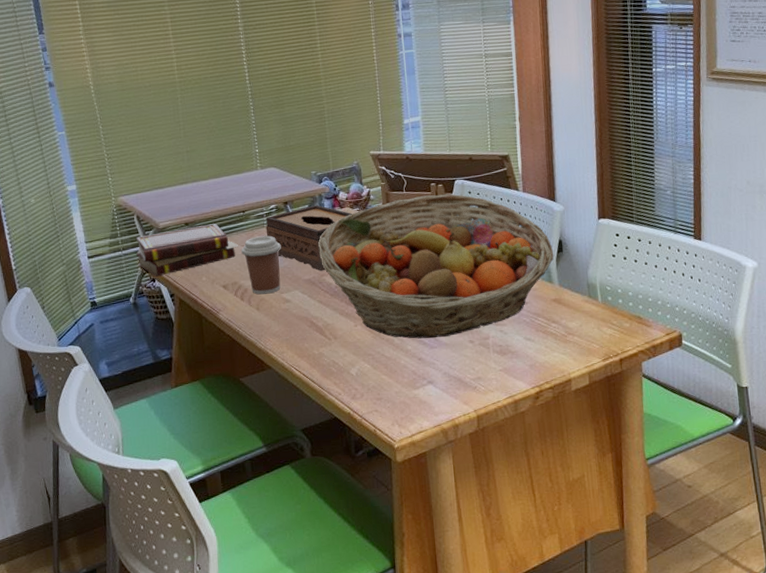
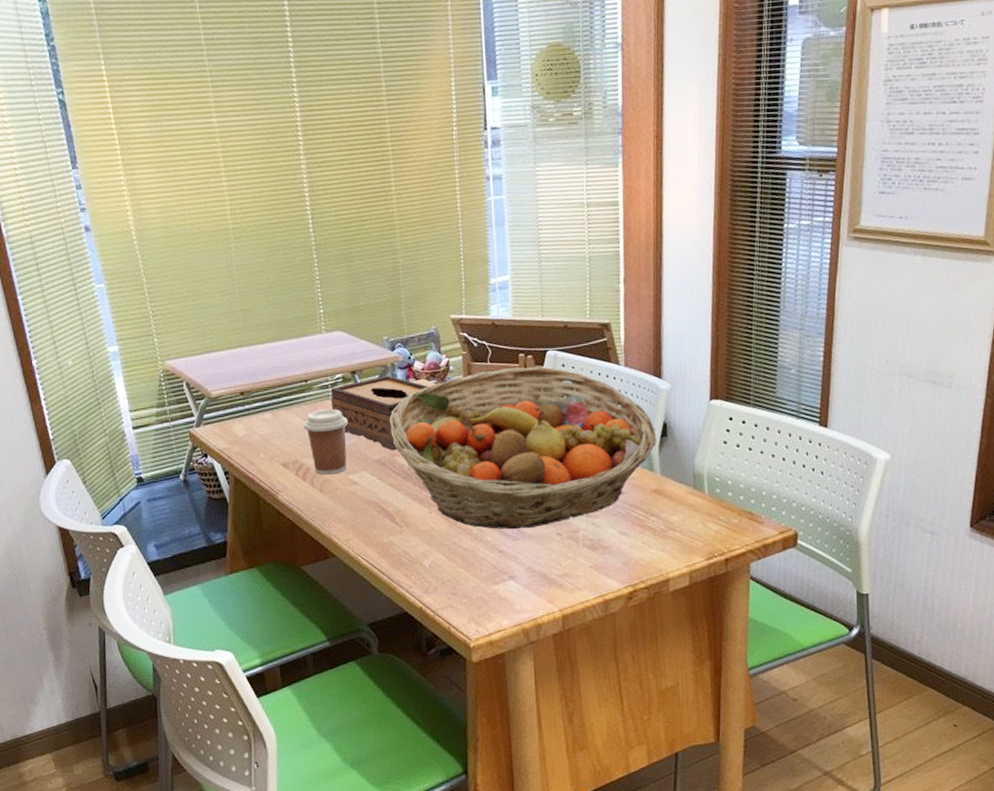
book set: present [135,223,239,277] -> none [185,394,301,452]

